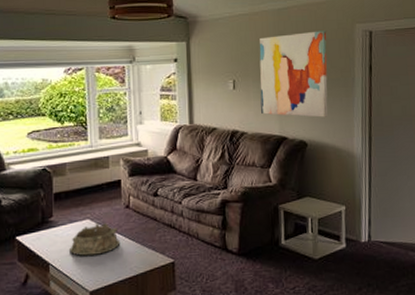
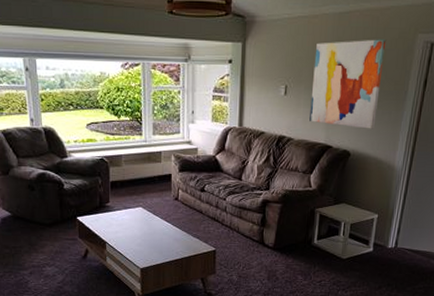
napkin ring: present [68,222,121,257] -> none [123,210,169,239]

